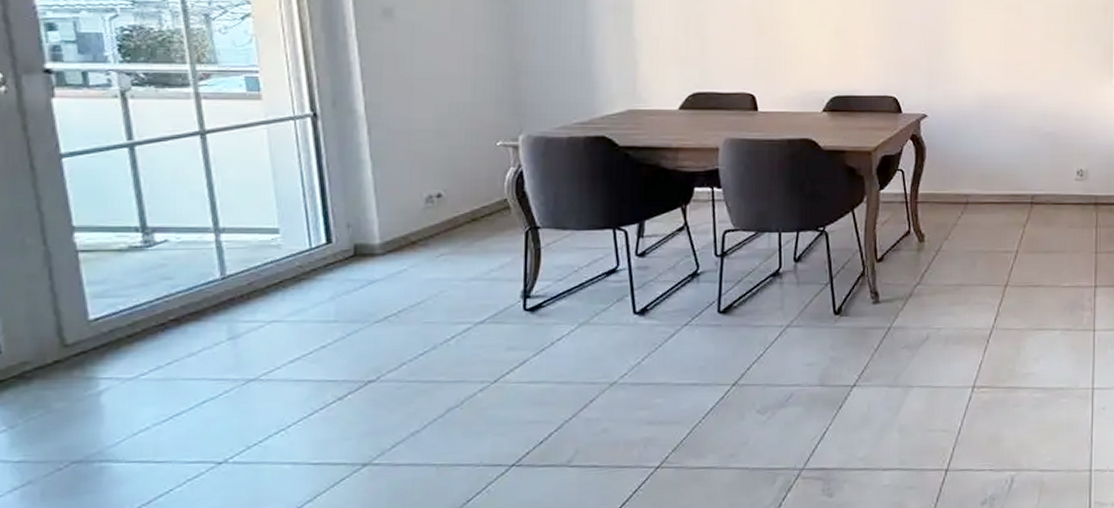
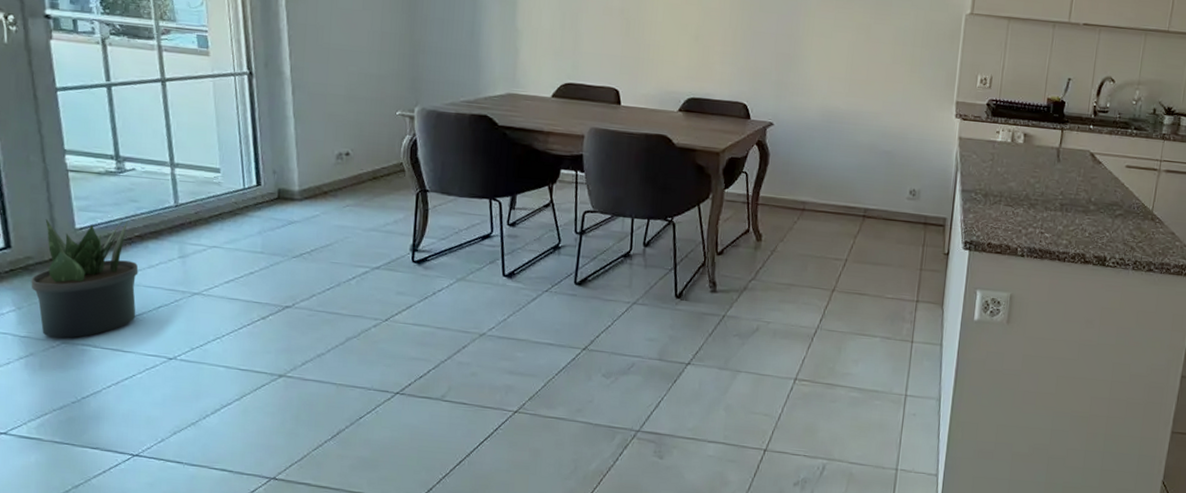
planter: none [28,303,175,458] -> present [31,219,139,339]

